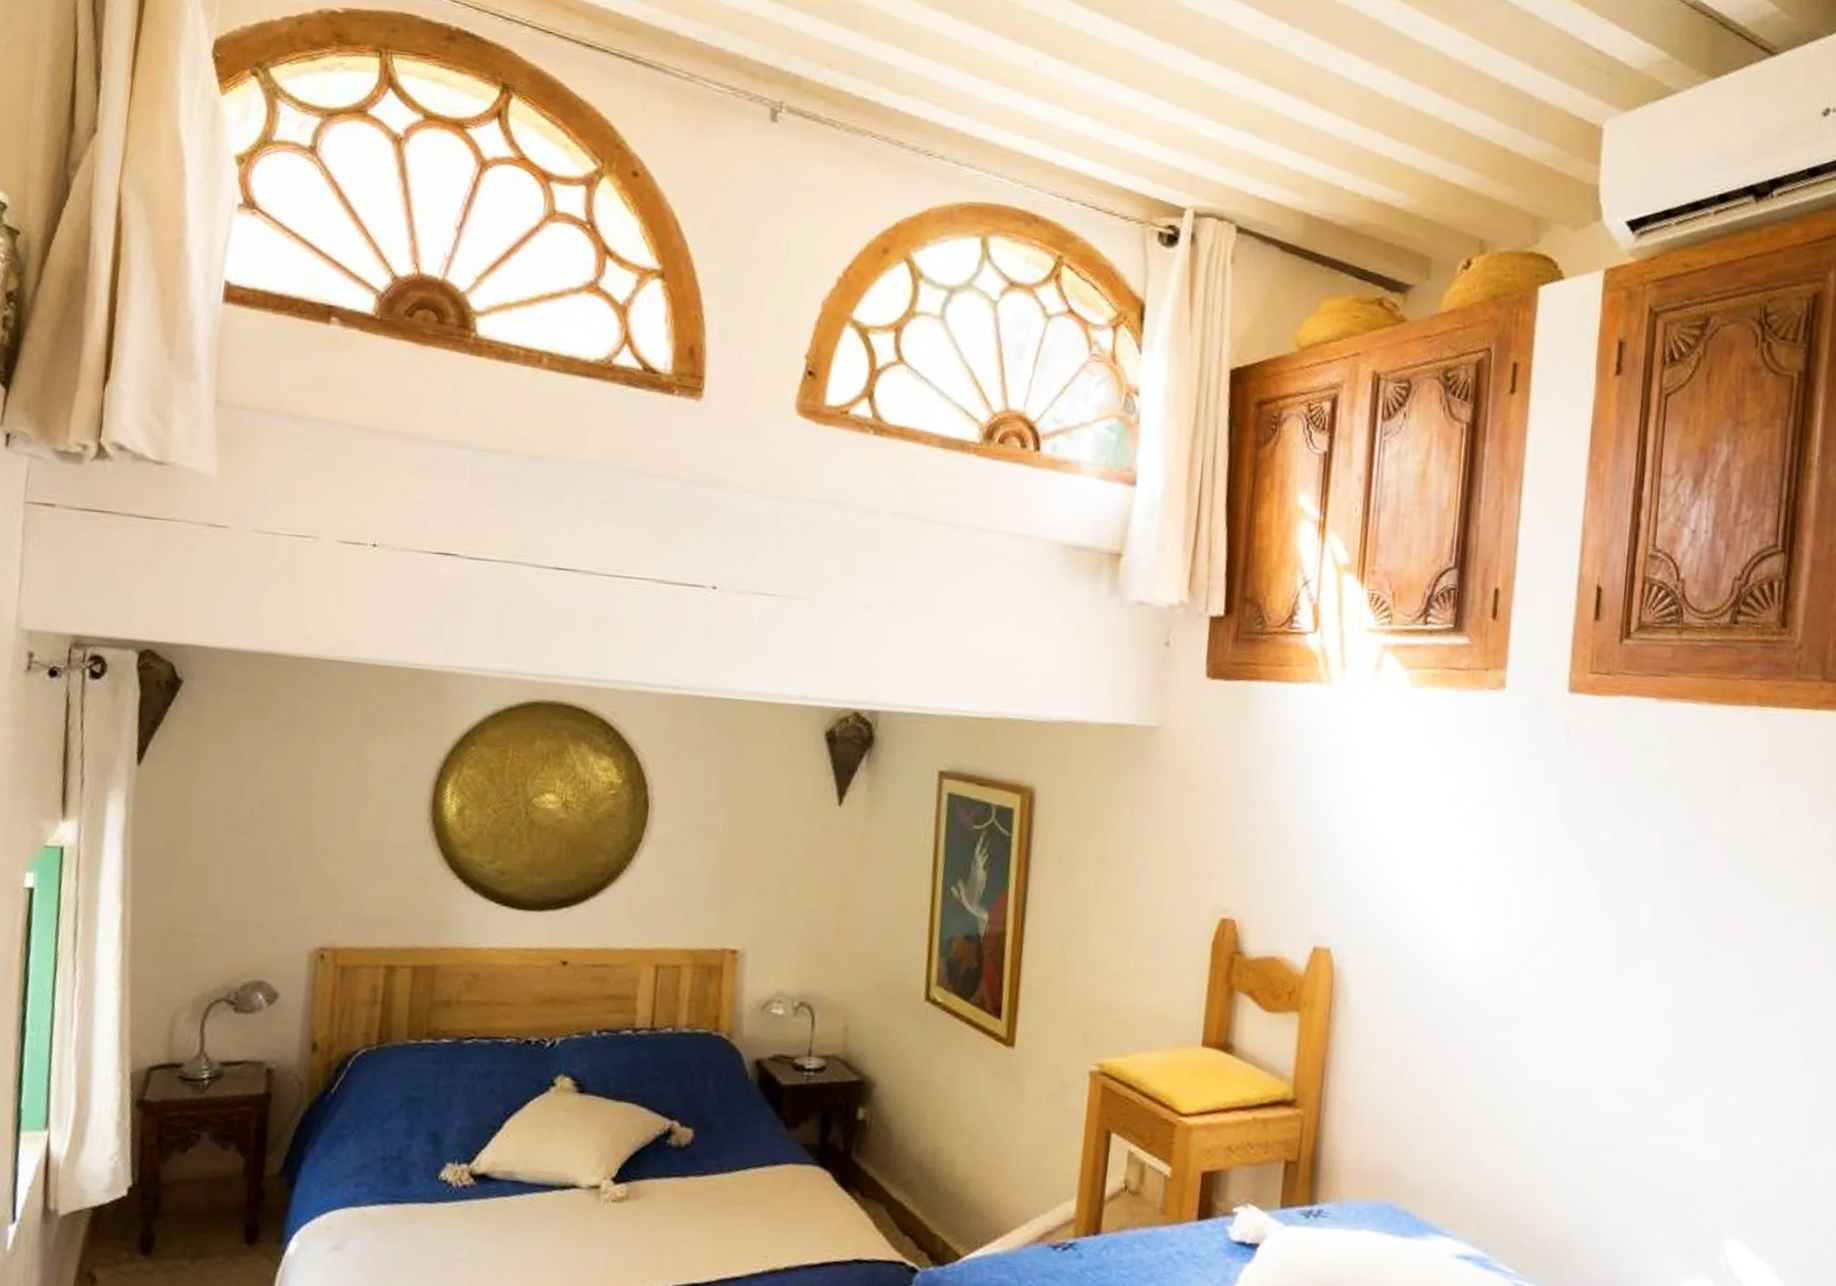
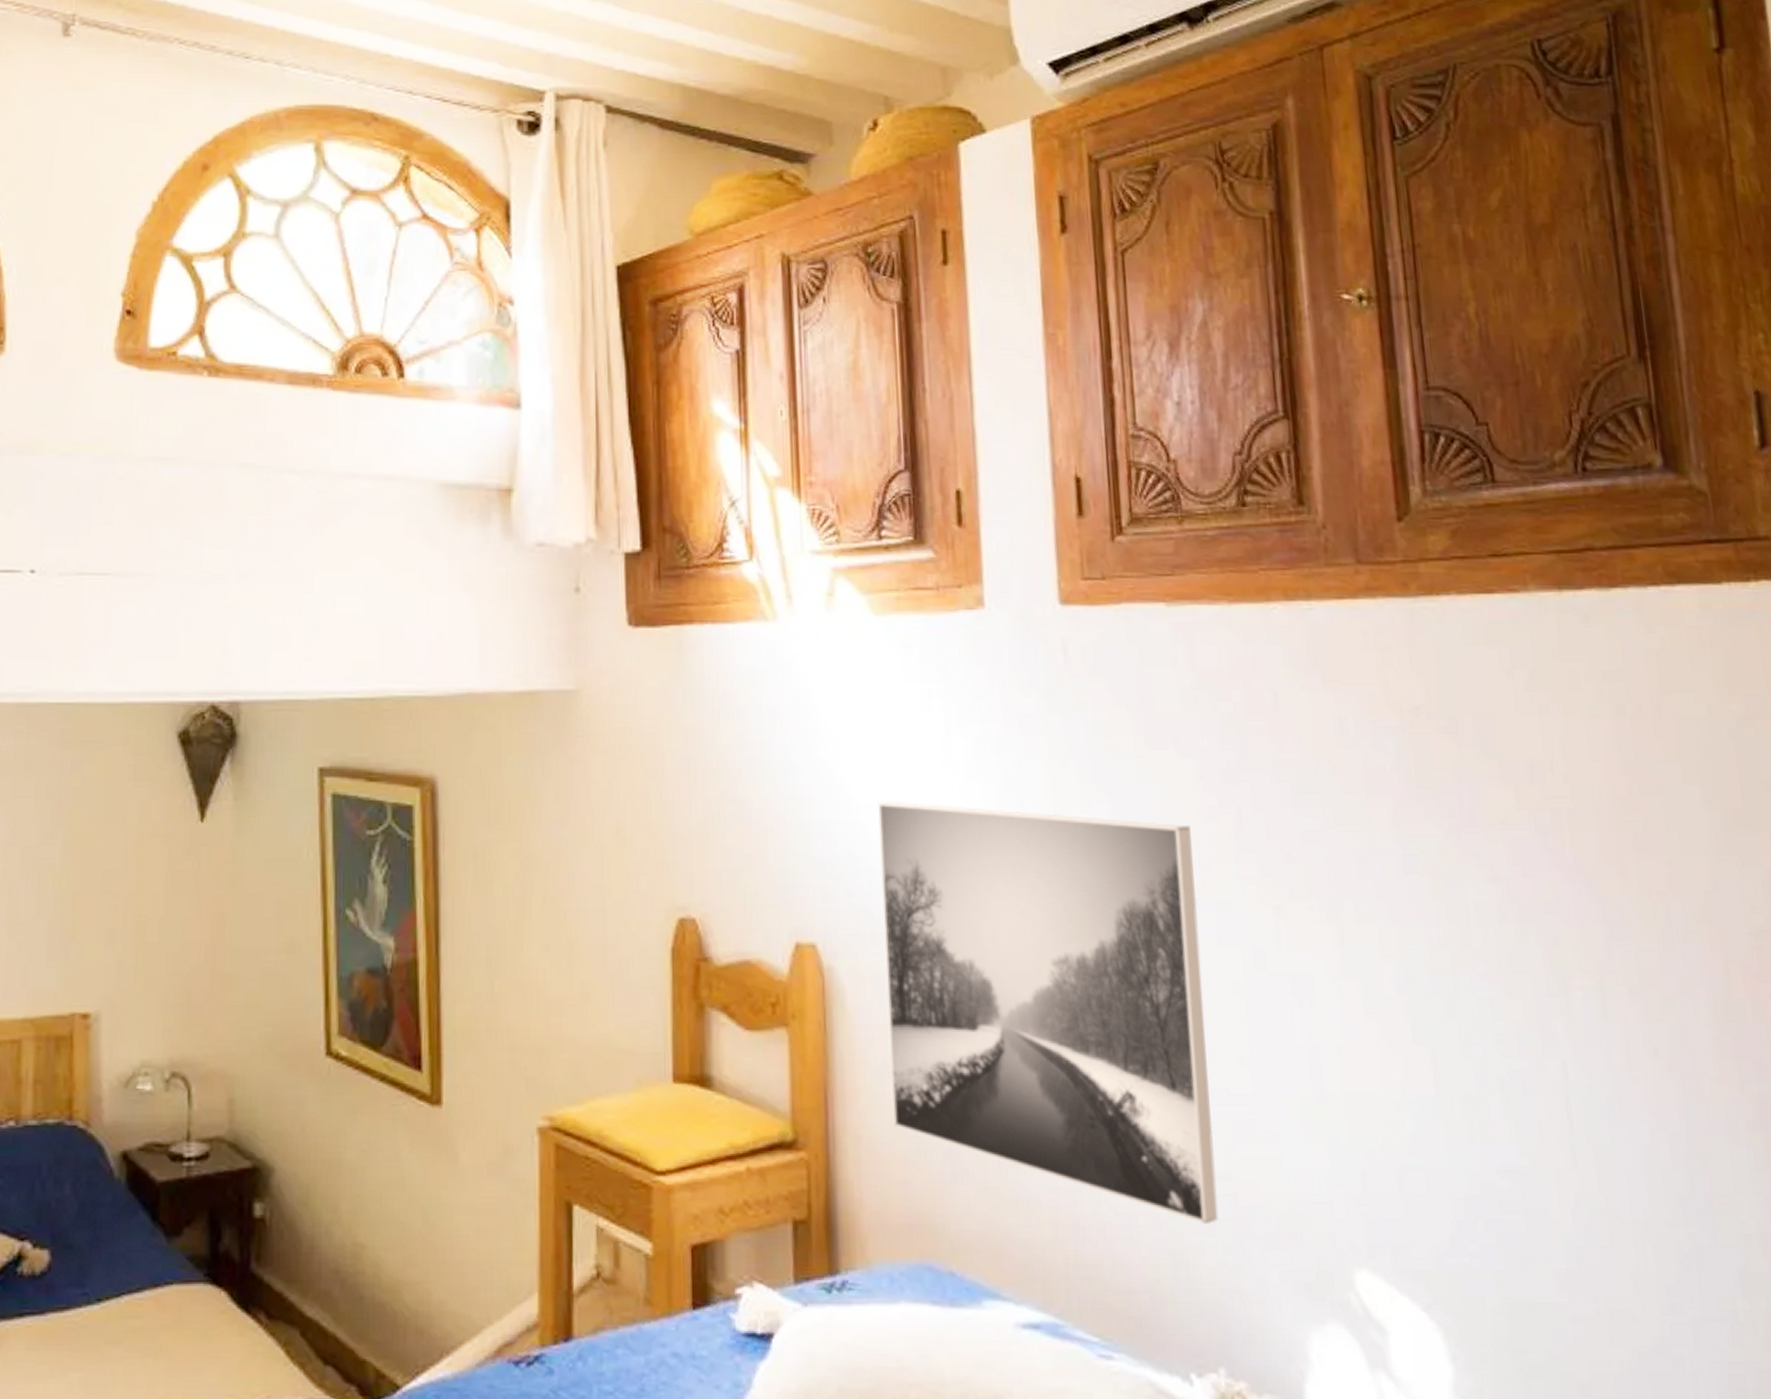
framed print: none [1375,840,1649,1194] -> present [878,802,1219,1225]

